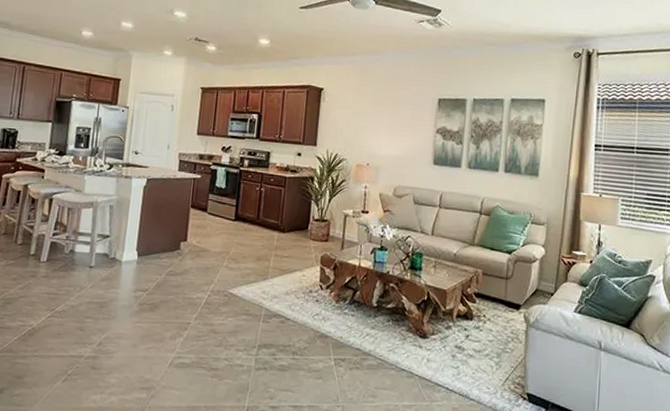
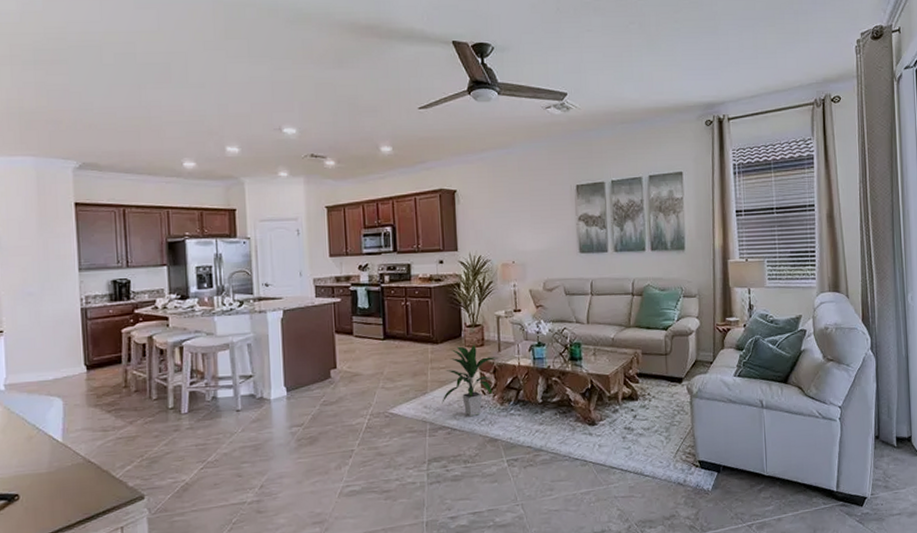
indoor plant: none [280,238,341,310] -> present [442,344,499,417]

